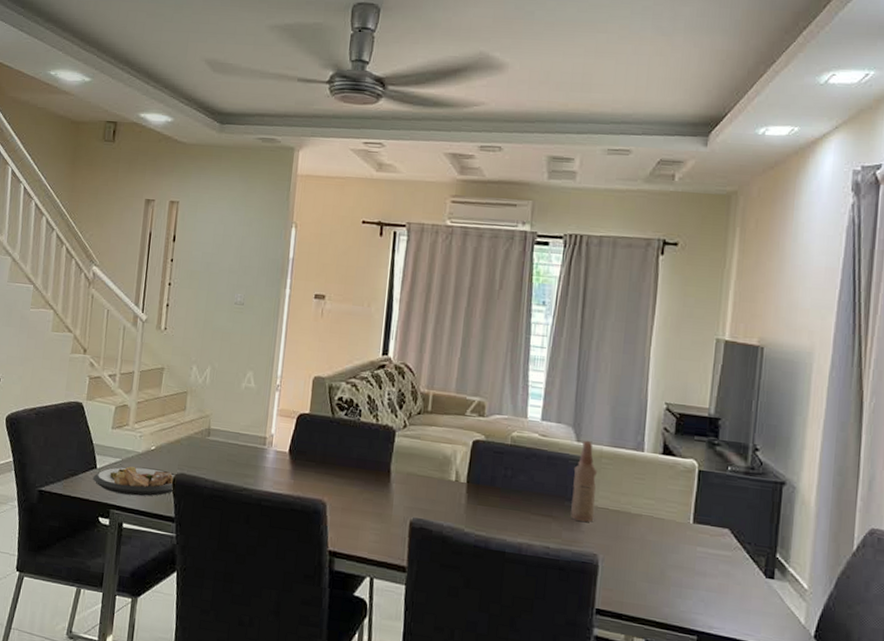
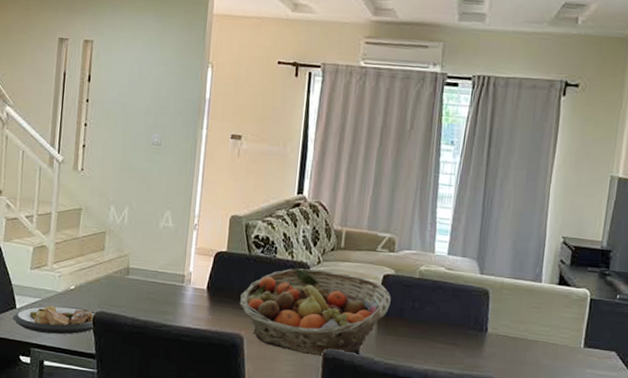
fruit basket: none [322,431,481,526] -> present [240,268,391,357]
bottle: present [570,440,597,522] -> none [473,273,498,349]

